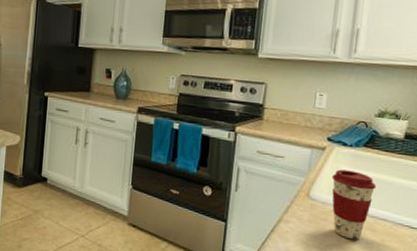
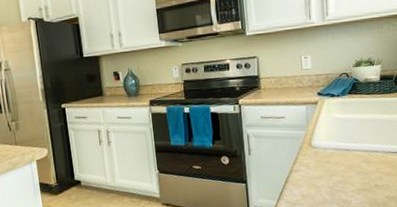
coffee cup: present [331,169,377,240] -> none [327,116,365,174]

